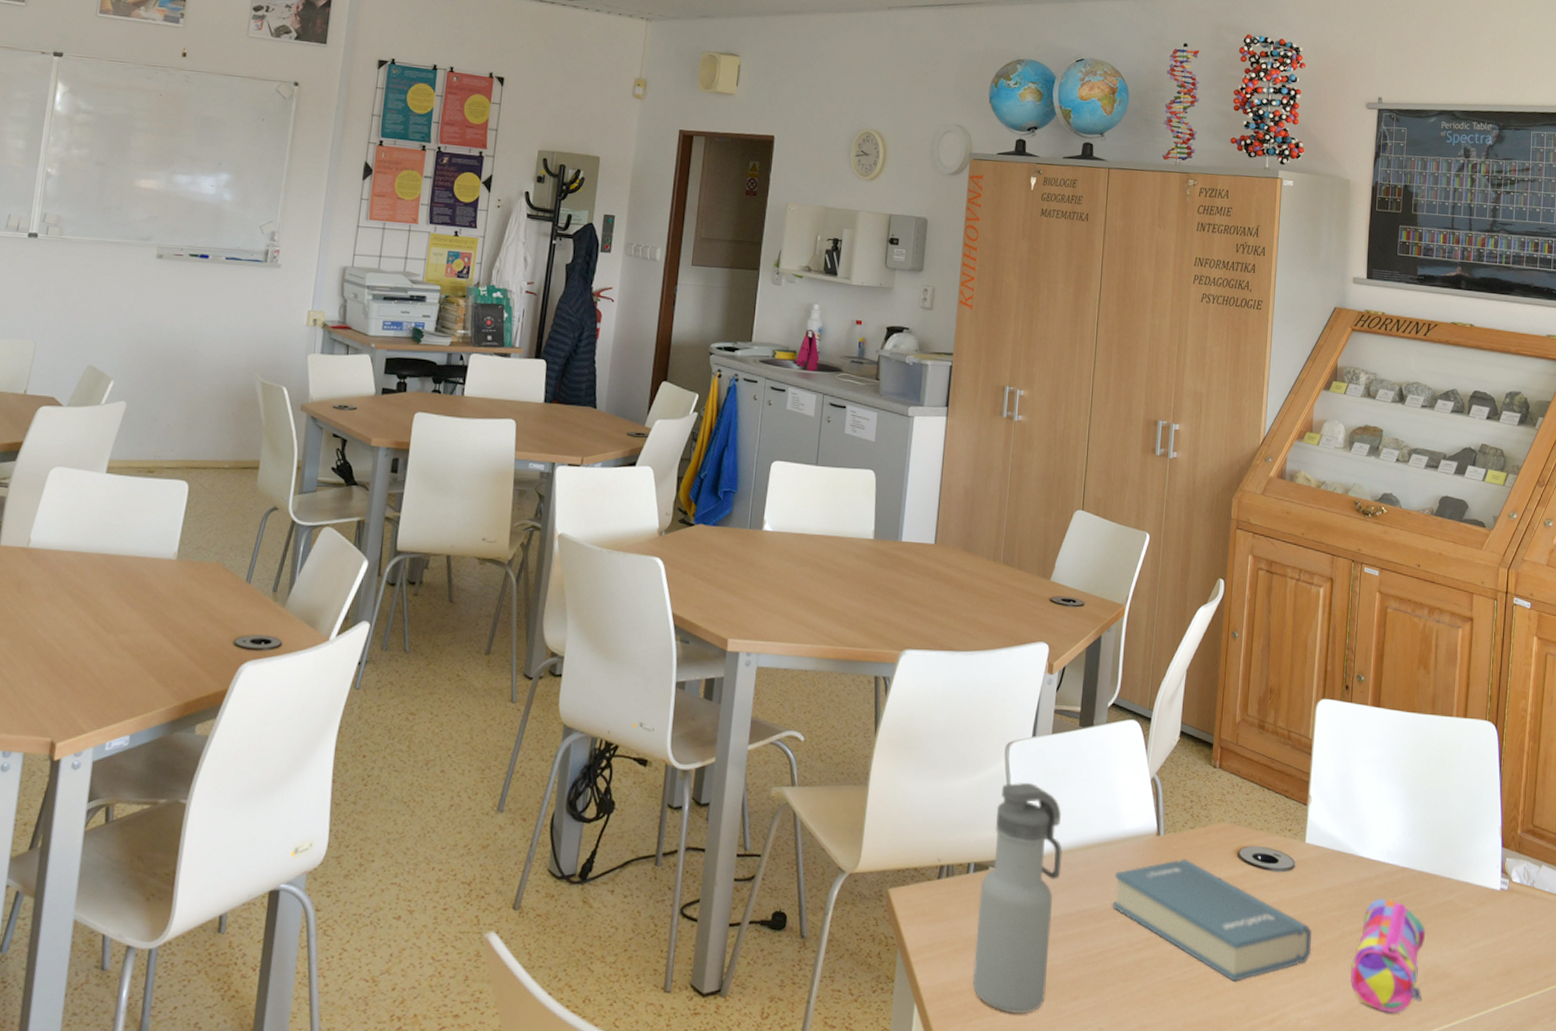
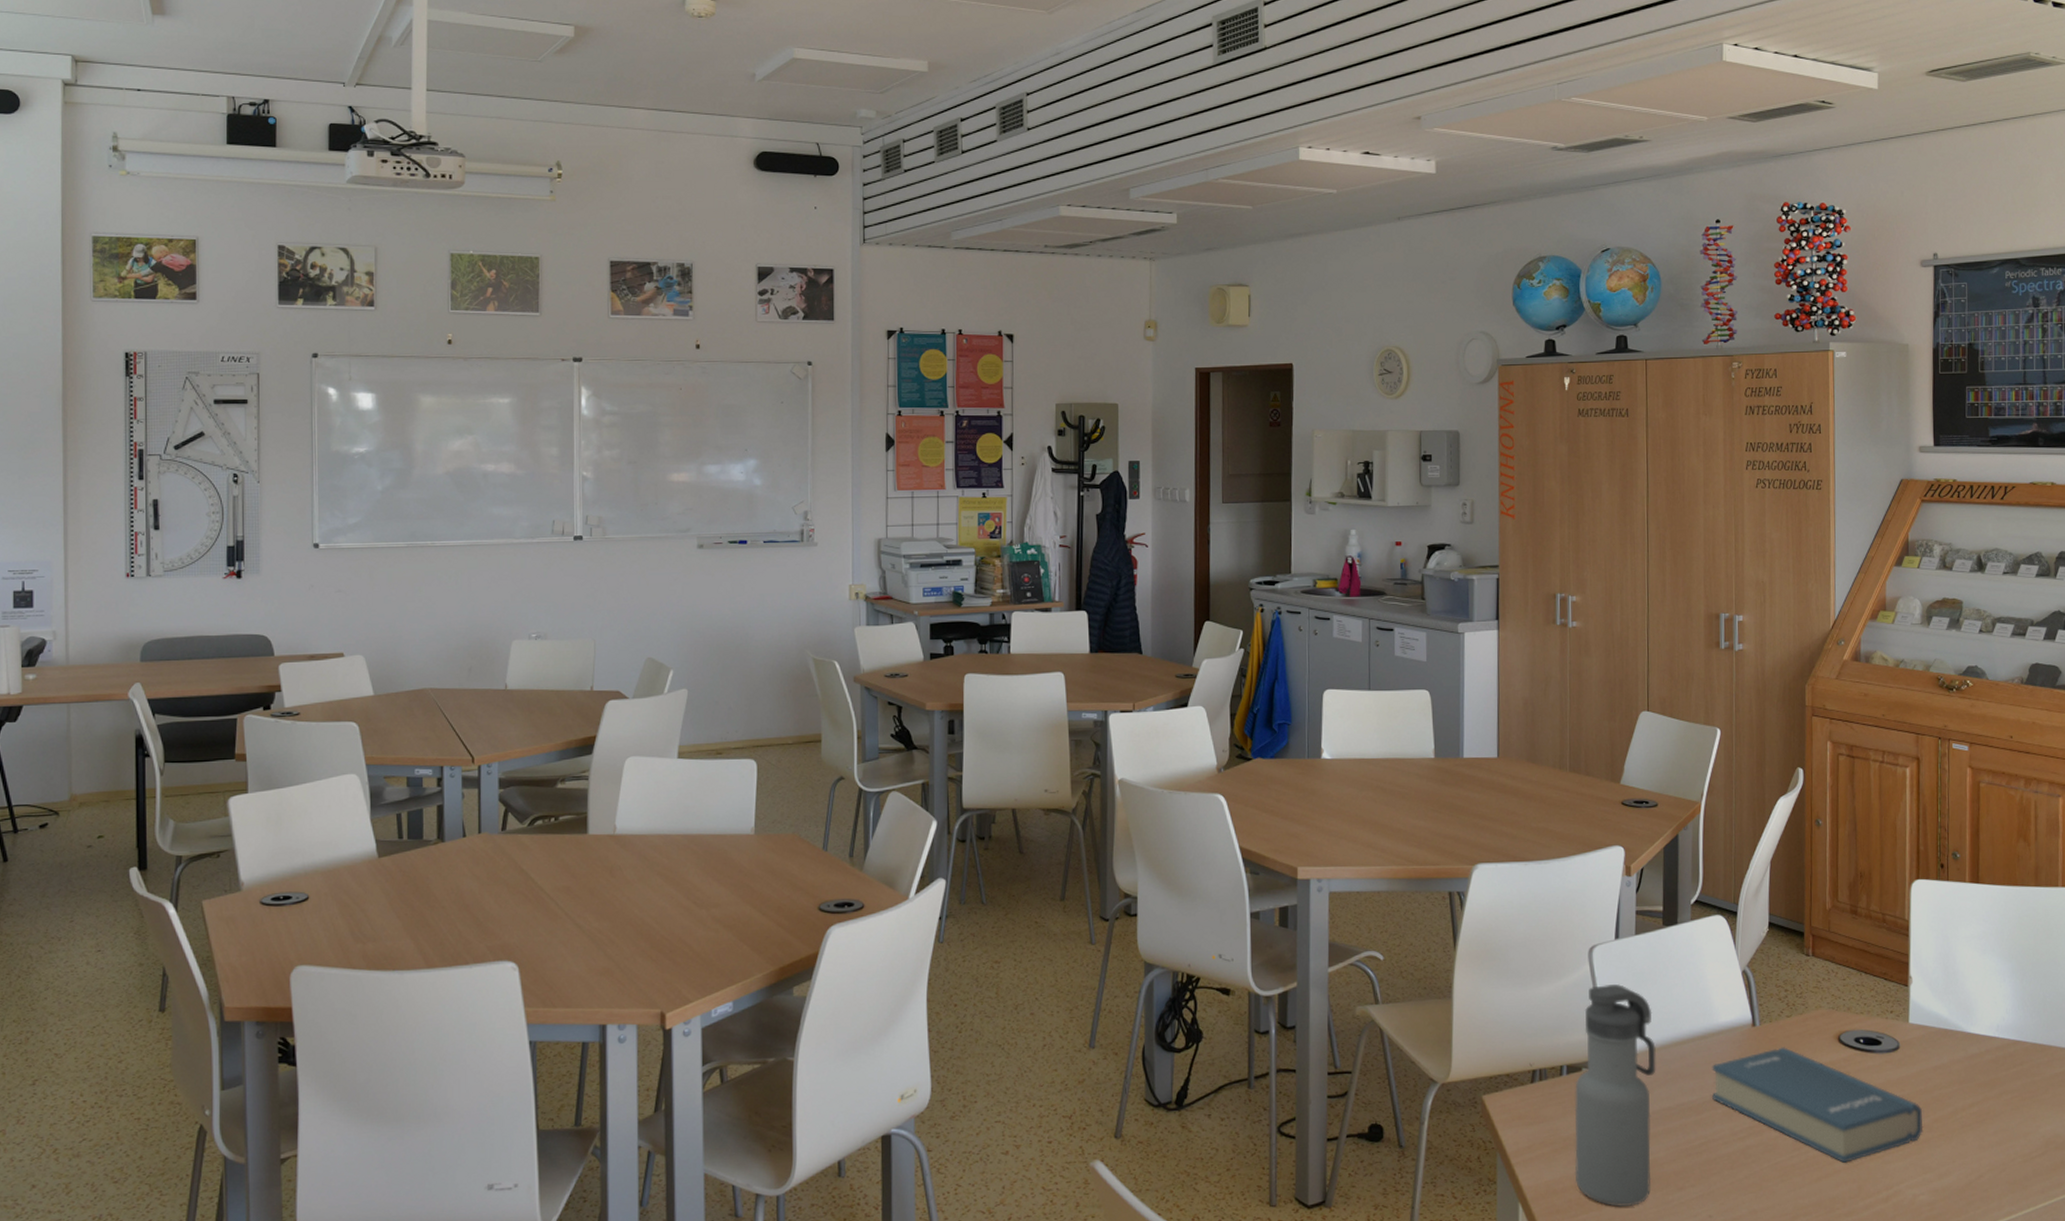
pencil case: present [1350,897,1426,1014] -> none [1965,1072,2044,1185]

